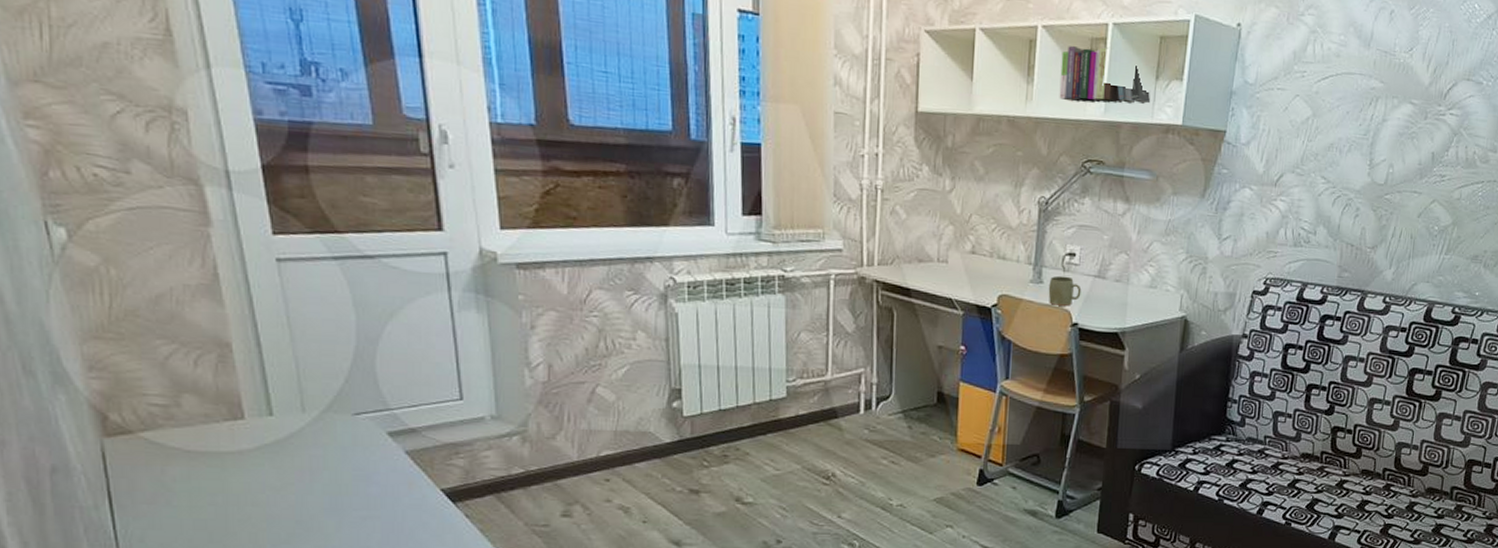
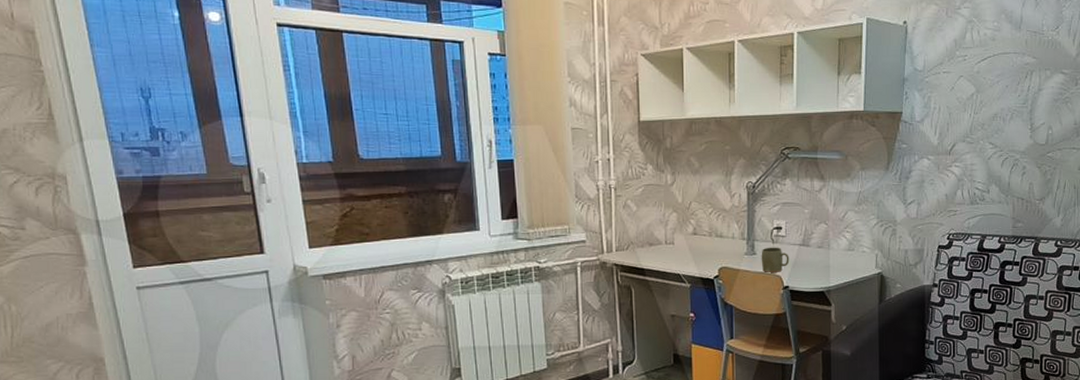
books: present [1059,45,1151,105] -> none [756,53,835,101]

